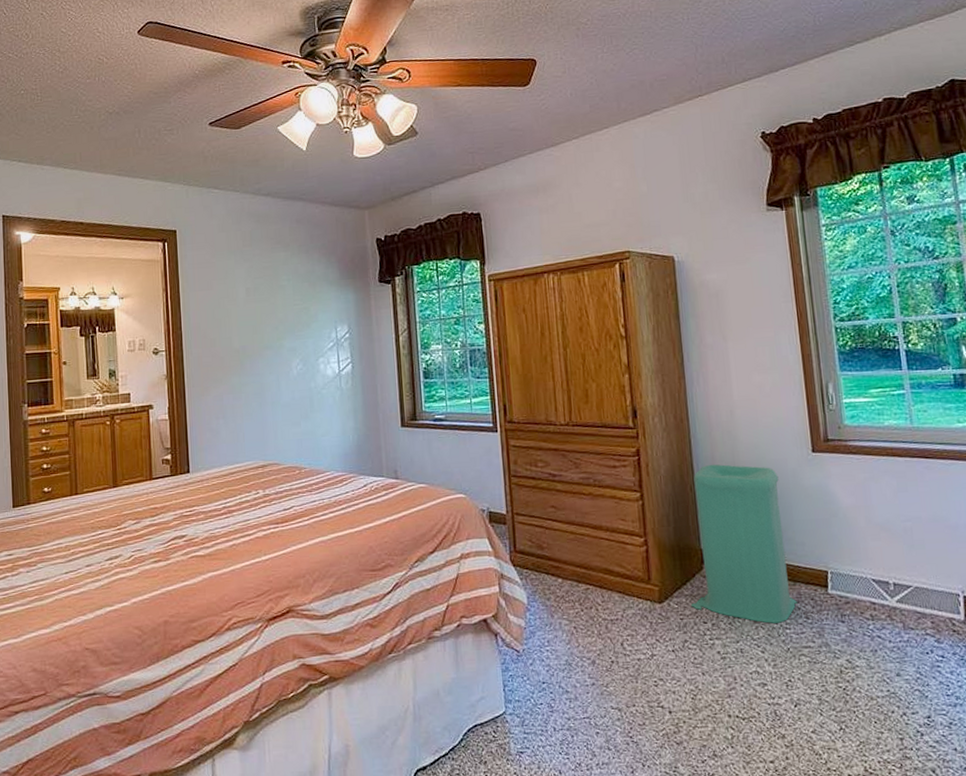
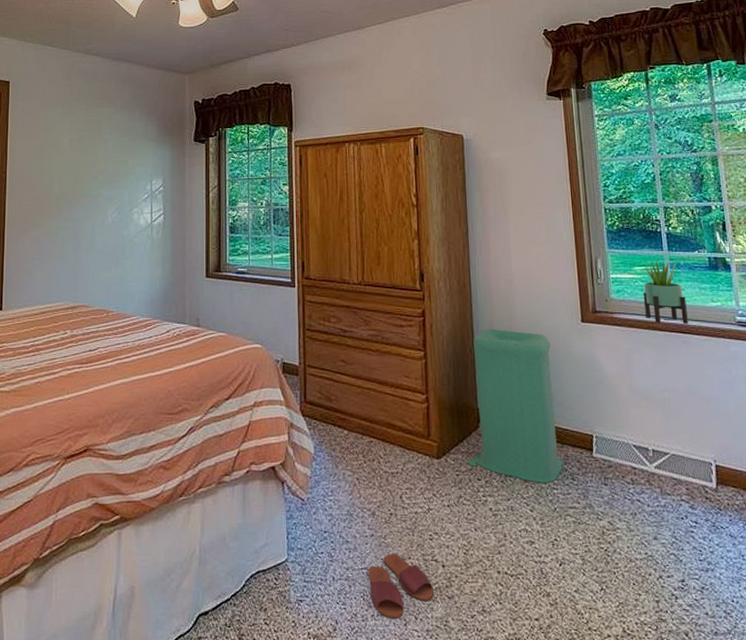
slippers: none [591,701,661,766] -> present [369,553,434,618]
potted plant: none [880,379,931,450] -> present [642,258,688,325]

